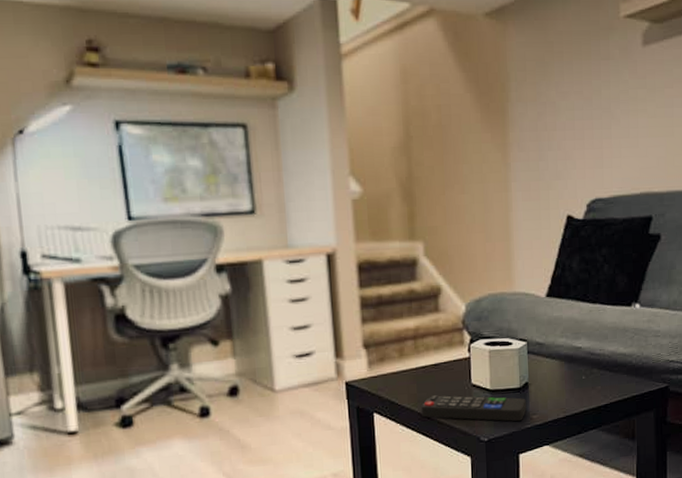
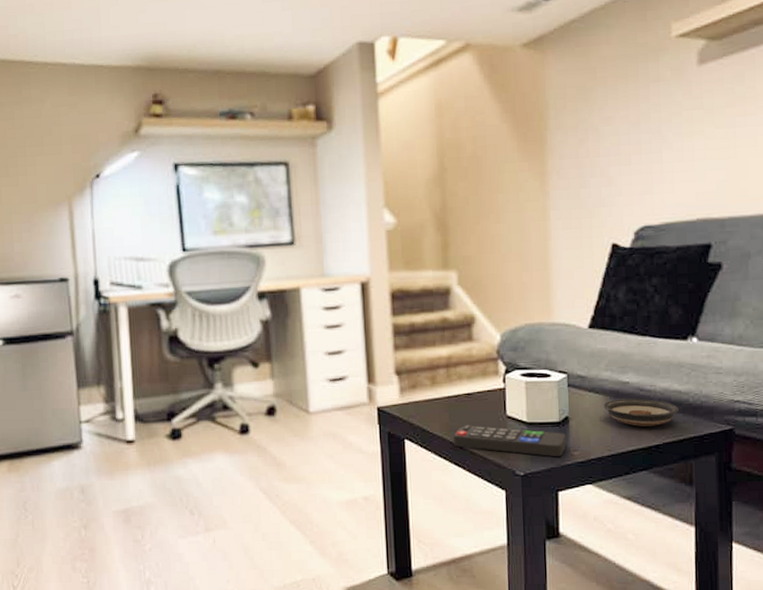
saucer: none [559,362,624,388] -> present [603,398,679,426]

